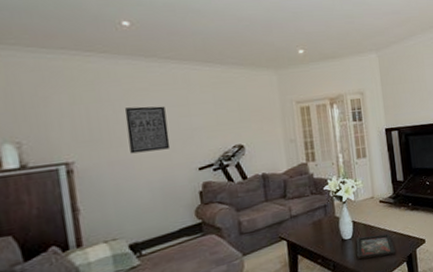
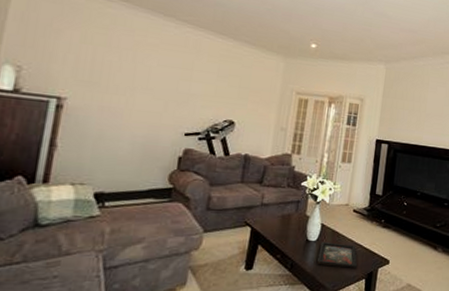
wall art: present [124,106,171,154] -> none [123,58,169,108]

